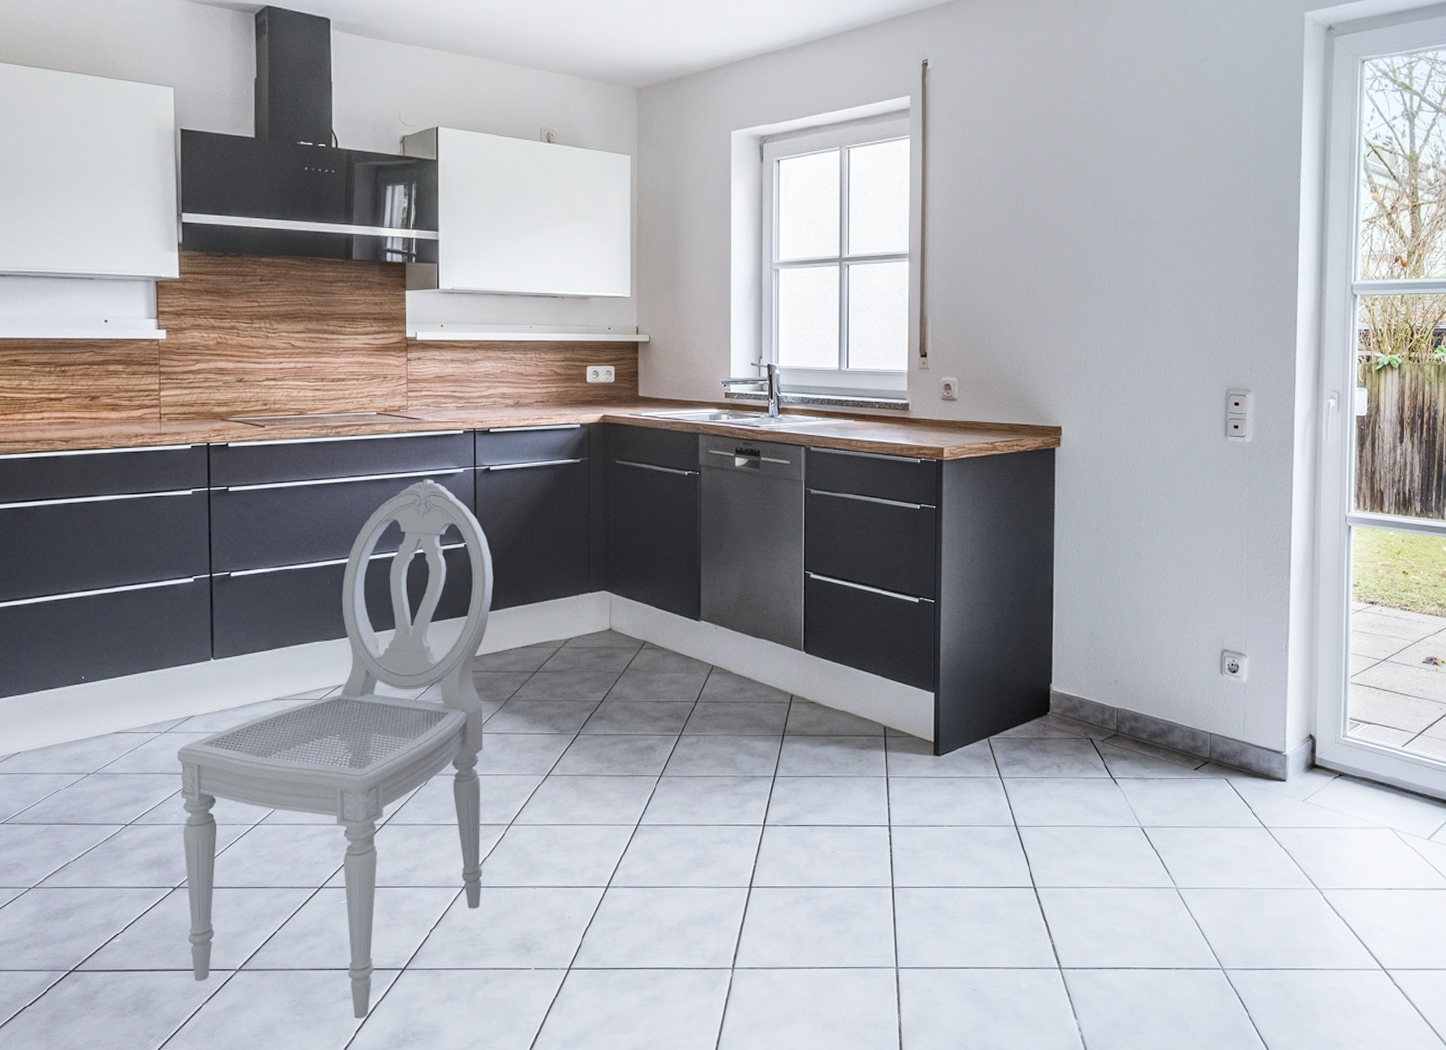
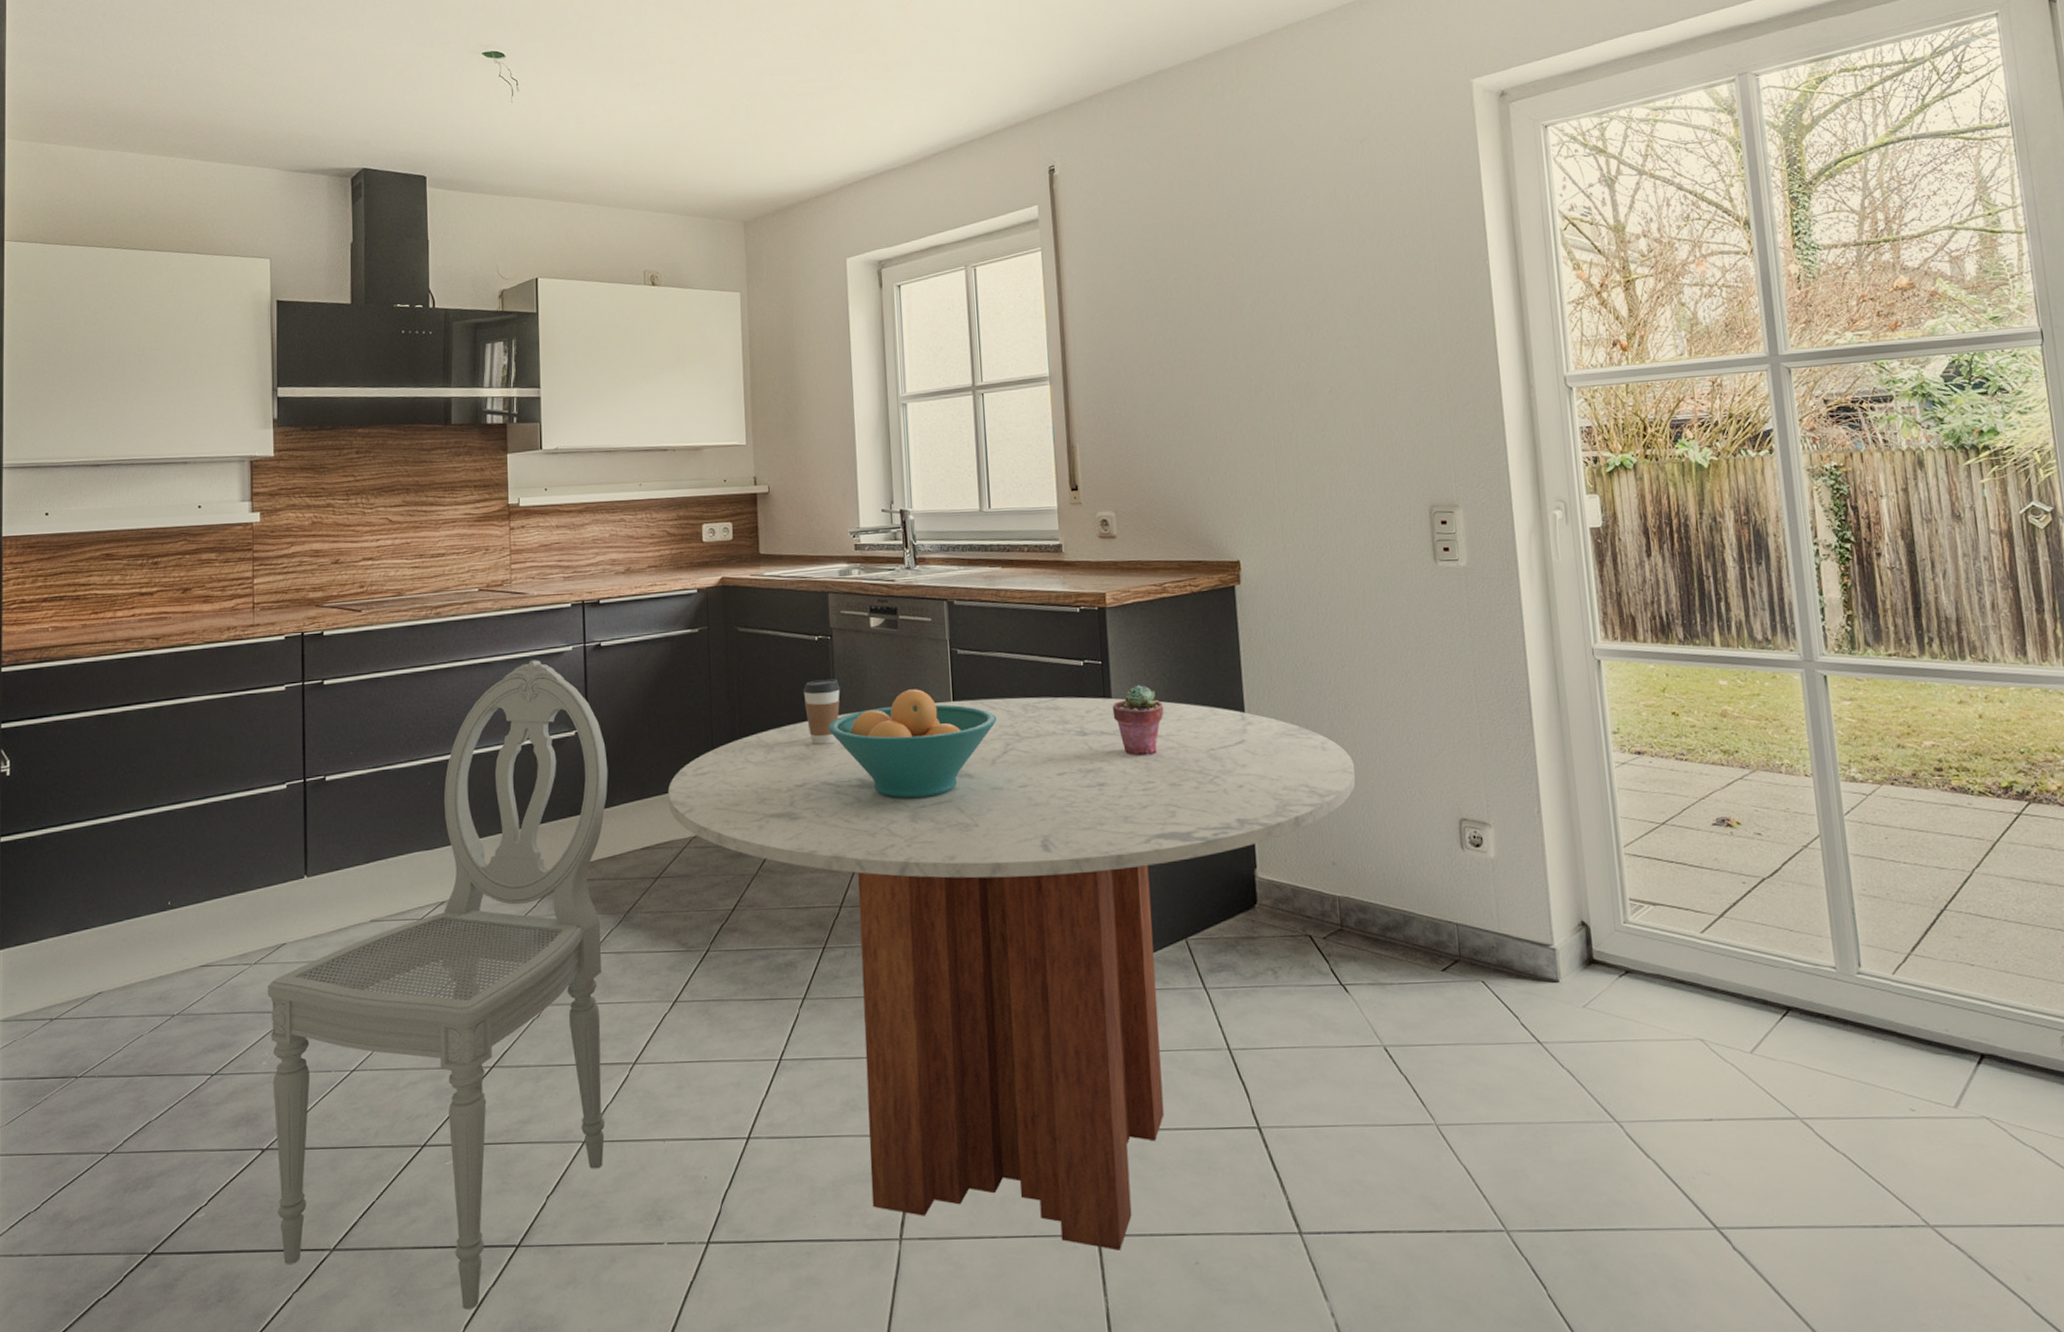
coffee table: none [547,533,1141,979] -> present [668,697,1356,1251]
coffee cup: none [672,509,706,565] -> present [803,679,840,745]
fruit bowl: none [693,522,842,615] -> present [828,689,997,799]
potted succulent: none [942,527,986,588] -> present [1112,684,1164,756]

